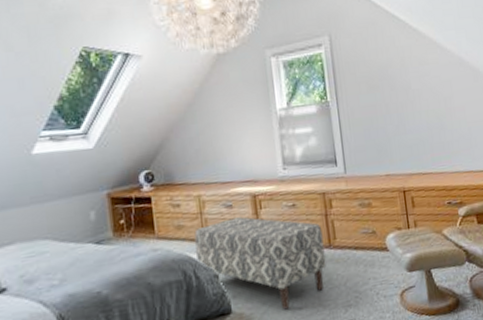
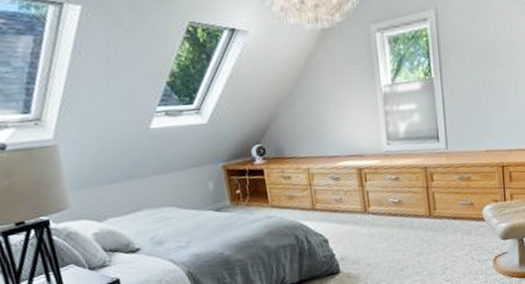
bench: present [194,216,326,310] -> none [305,188,426,271]

